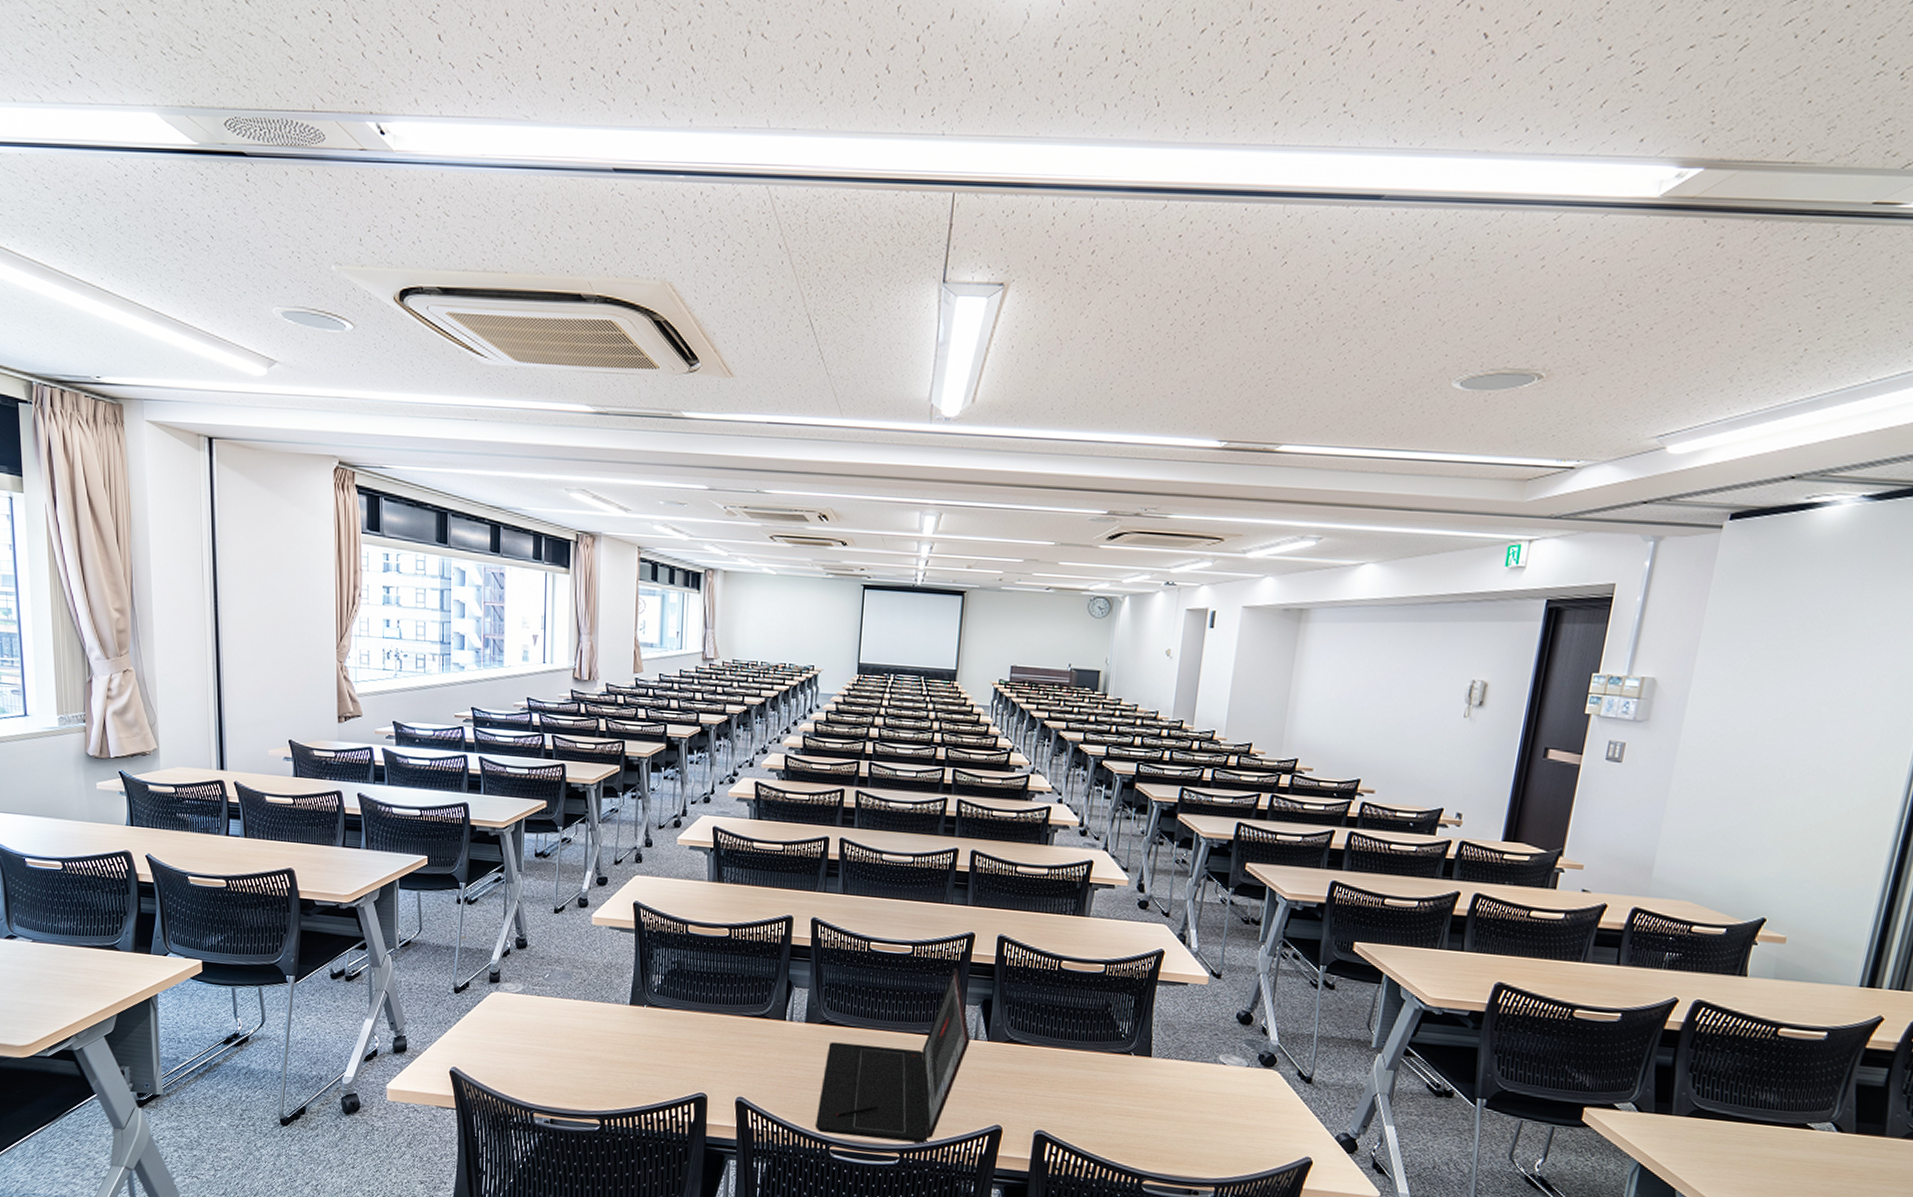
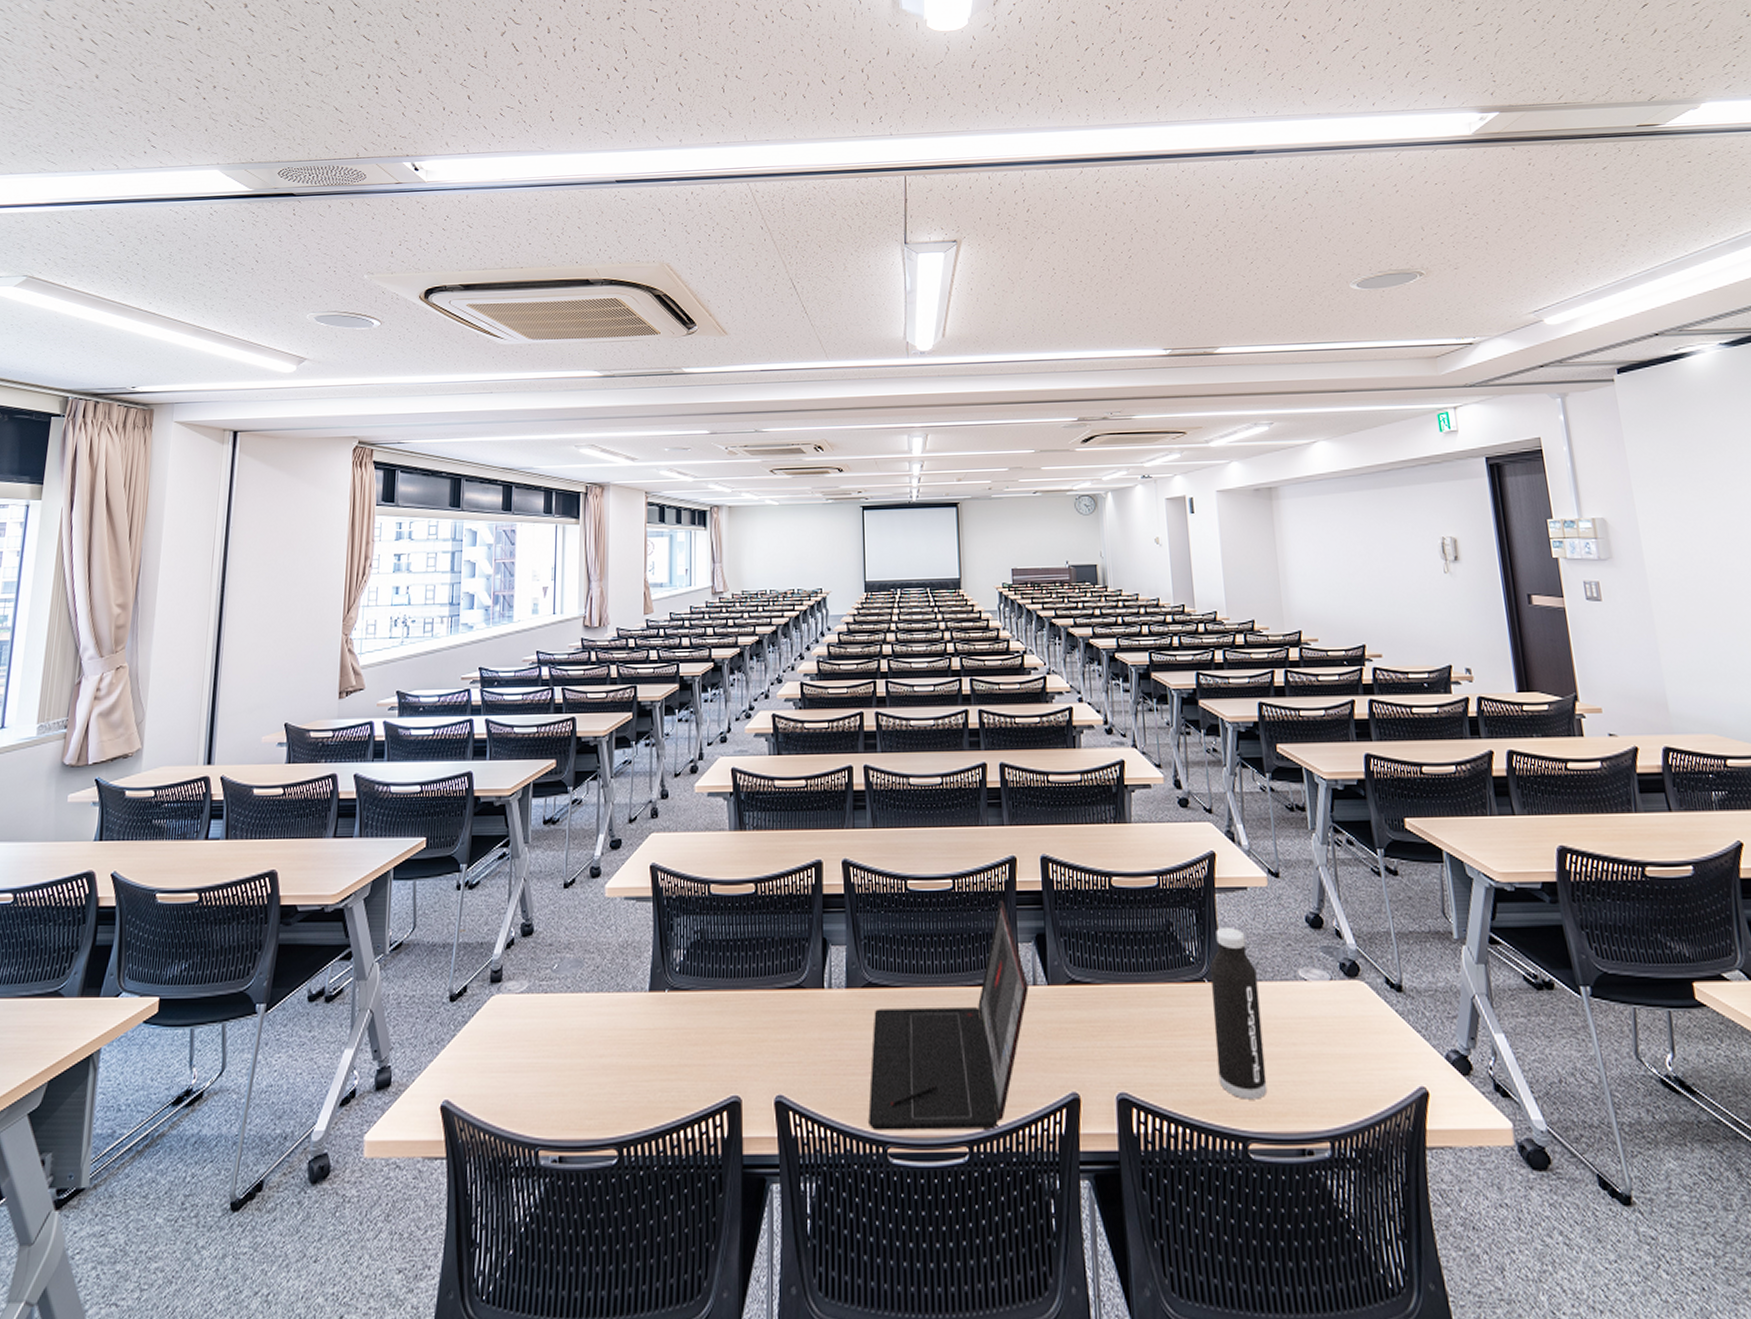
water bottle: none [1127,1013,1181,1149] -> present [1210,926,1268,1099]

